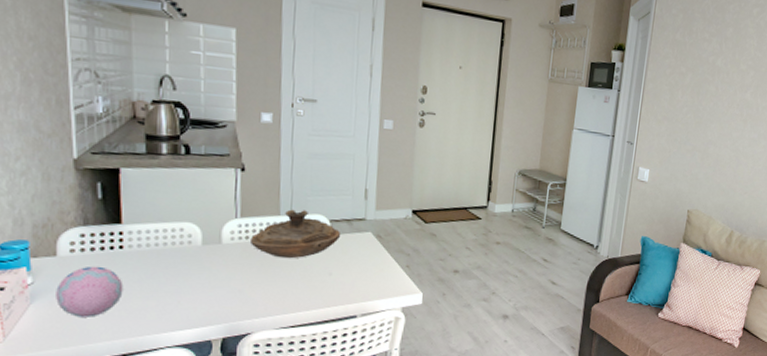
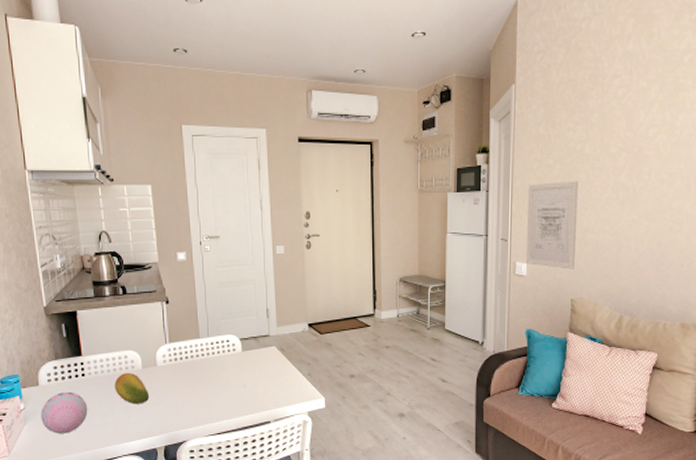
fruit: none [163,248,209,288] -> present [114,372,150,404]
decorative bowl: present [251,209,341,259] -> none [179,332,251,375]
wall art: none [649,89,708,181] -> present [526,181,579,269]

